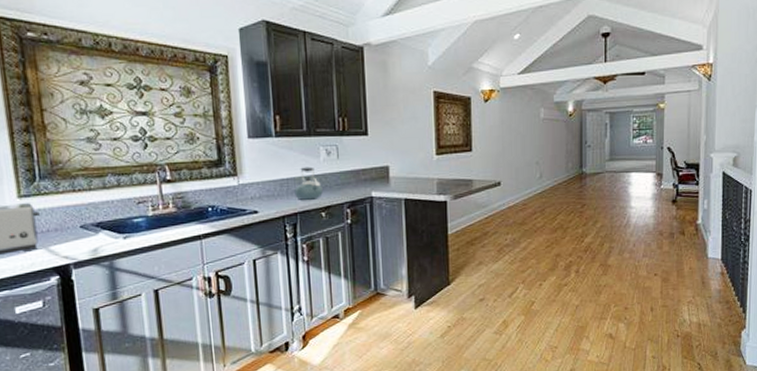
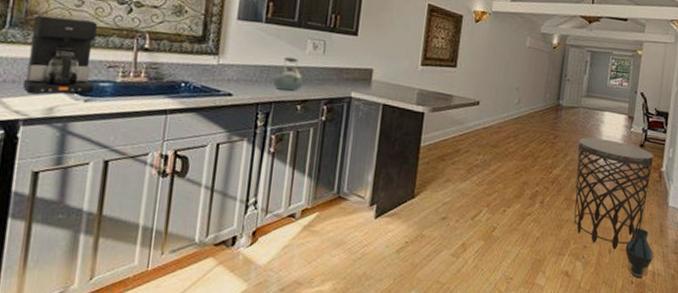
coffee maker: none [60,162,129,239] -> present [22,15,98,95]
side table: none [607,200,688,307] -> present [573,137,654,250]
vase: none [667,282,697,332] -> present [625,227,653,279]

